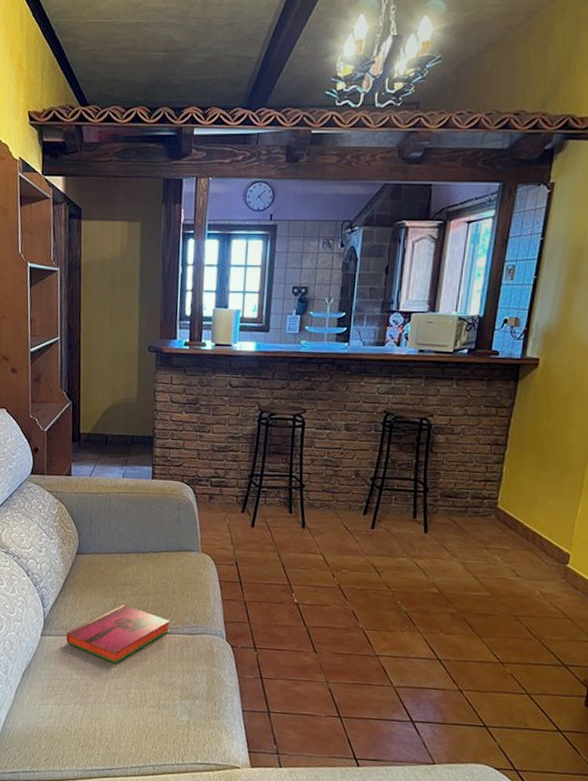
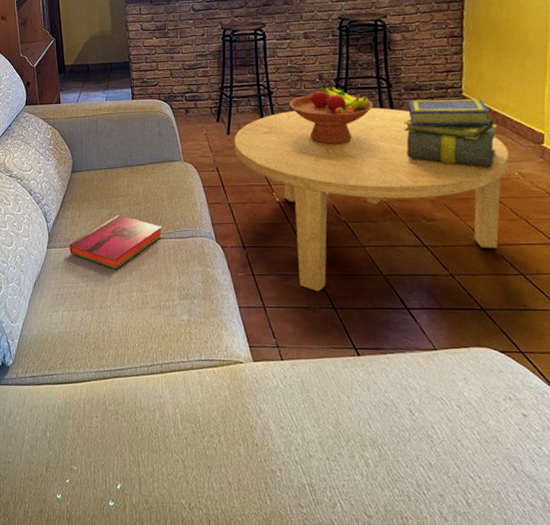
coffee table: none [257,507,533,700] -> present [234,107,509,292]
fruit bowl: none [320,481,407,548] -> present [288,83,374,145]
stack of books: none [434,507,527,584] -> present [403,98,497,167]

